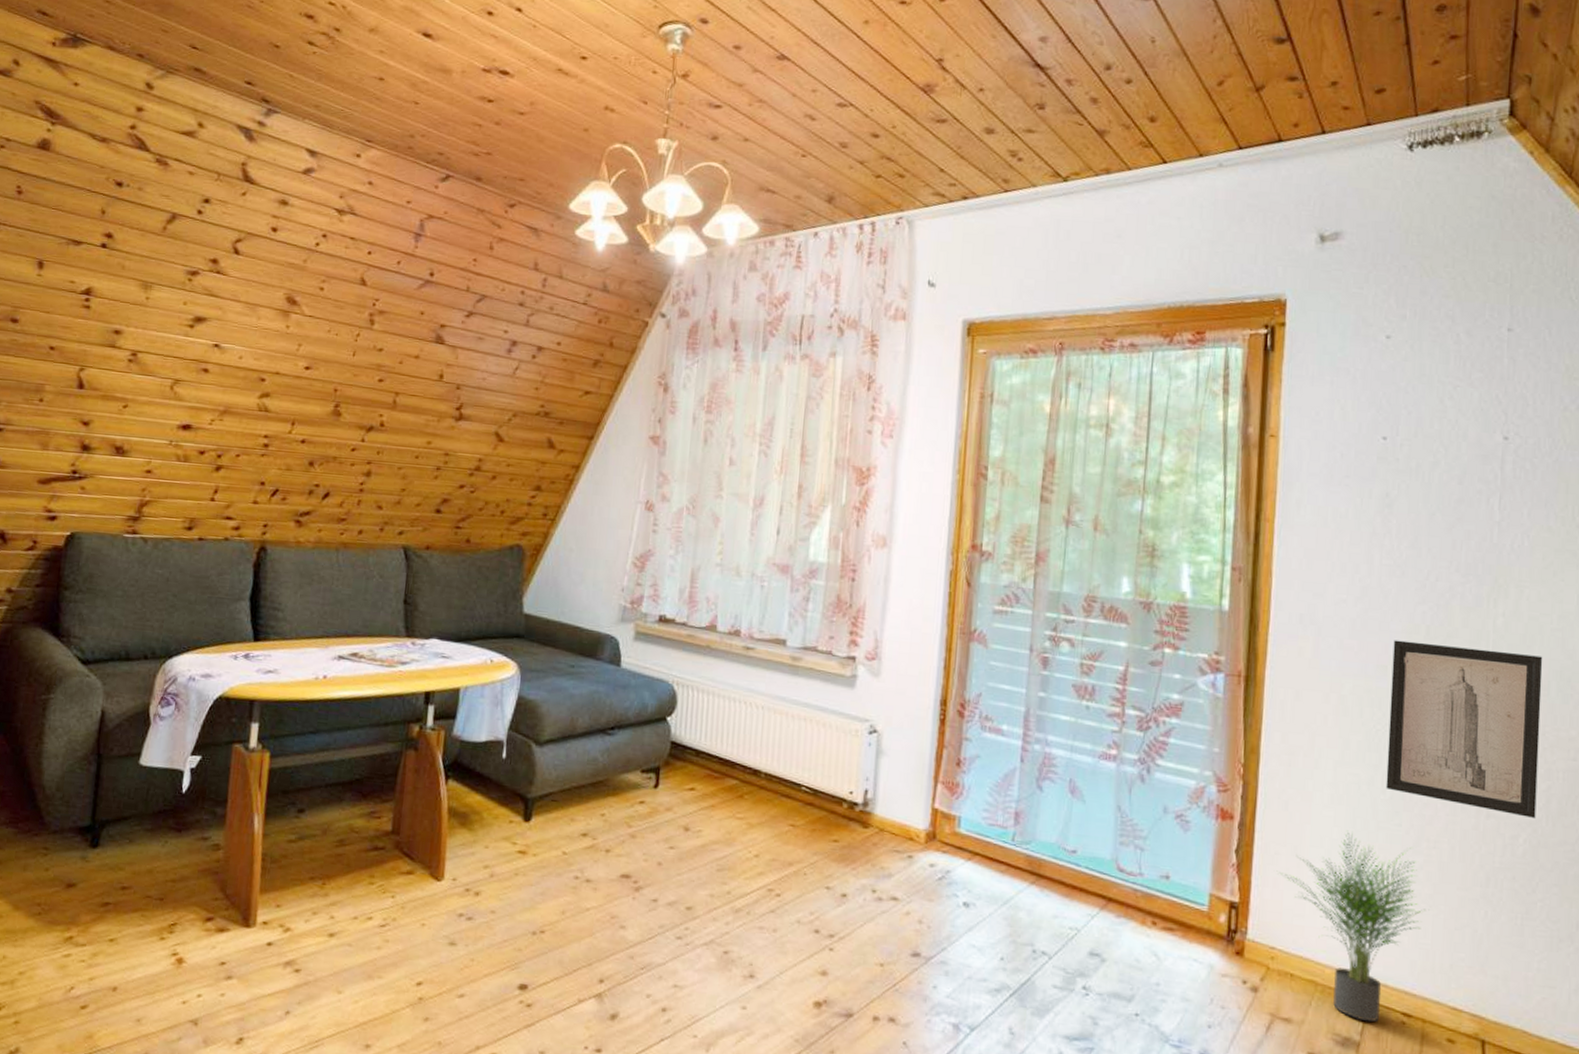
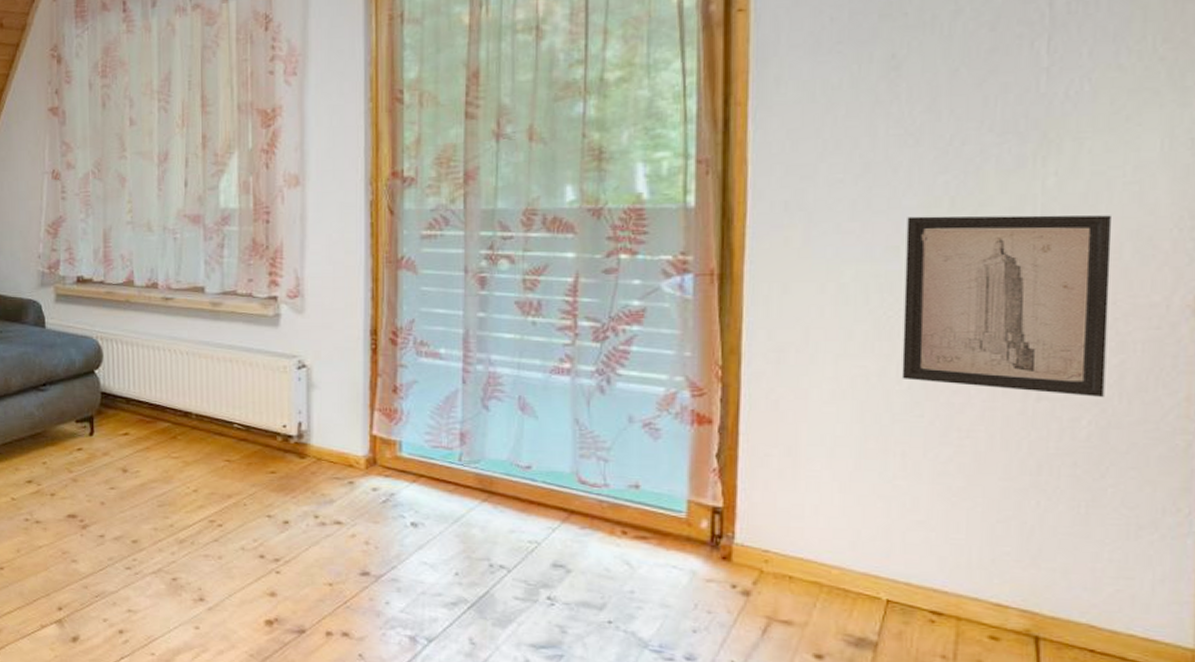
potted plant: present [1276,830,1429,1023] -> none [767,425,963,622]

